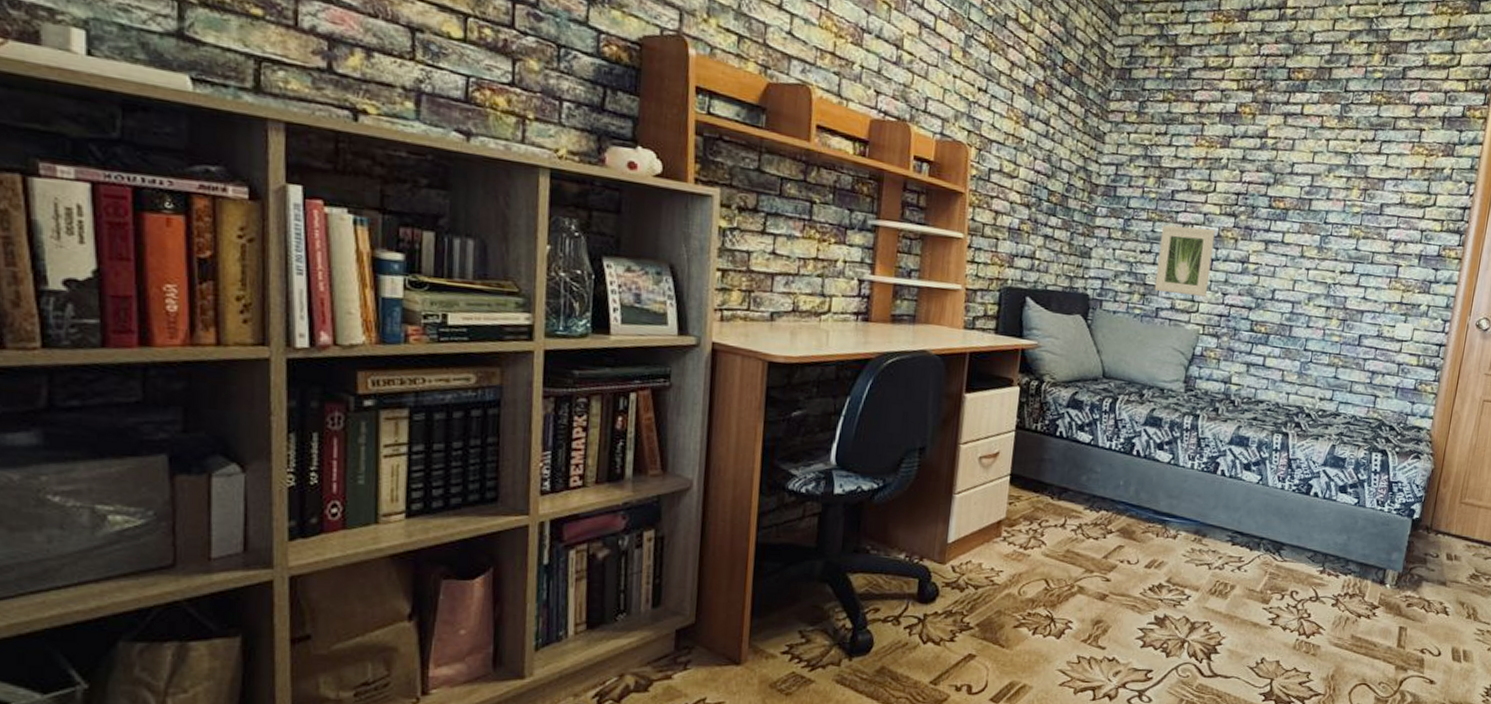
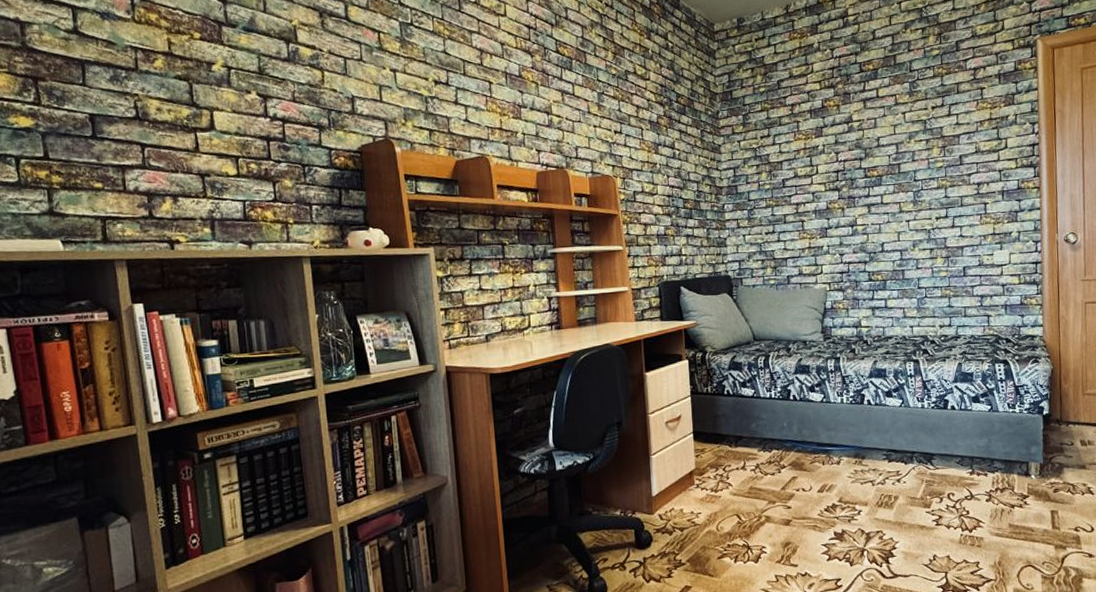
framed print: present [1154,225,1216,297] -> none [779,204,827,262]

